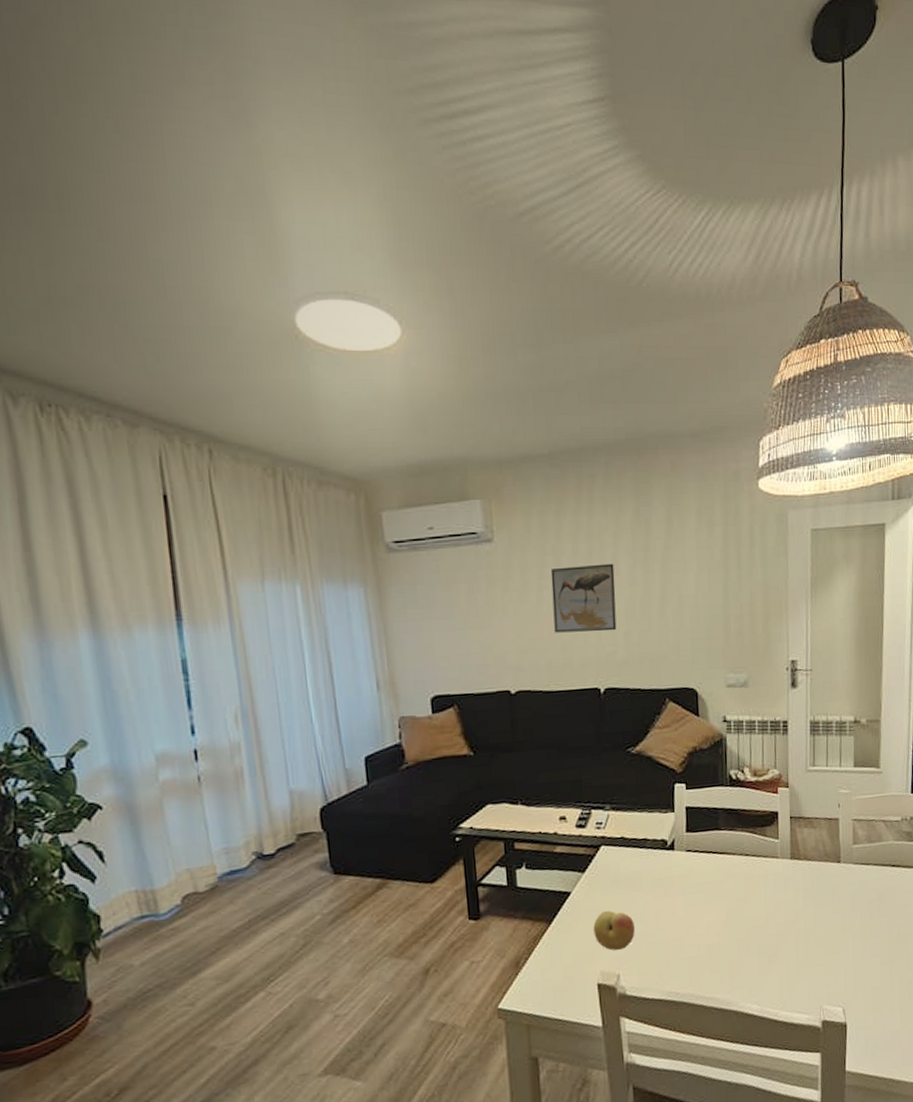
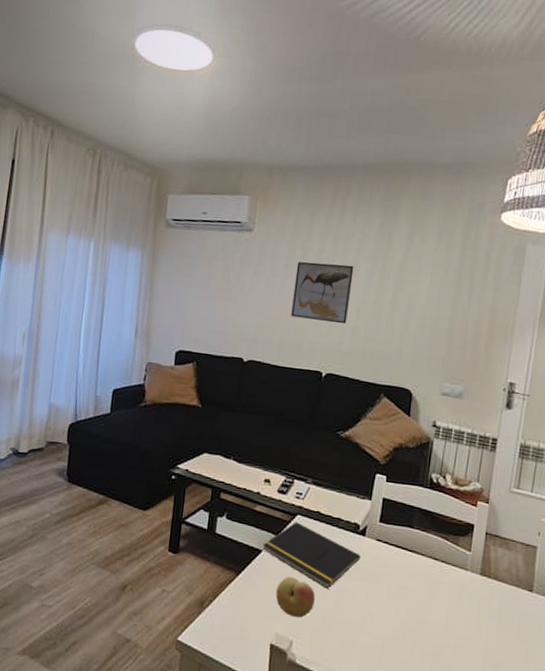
notepad: none [570,853,673,913] -> present [262,521,360,589]

